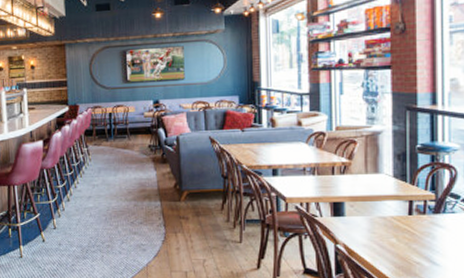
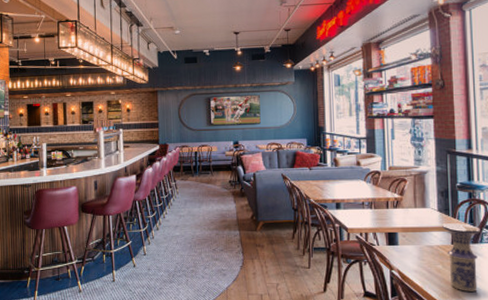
vase: none [398,191,444,268] -> present [442,223,480,291]

